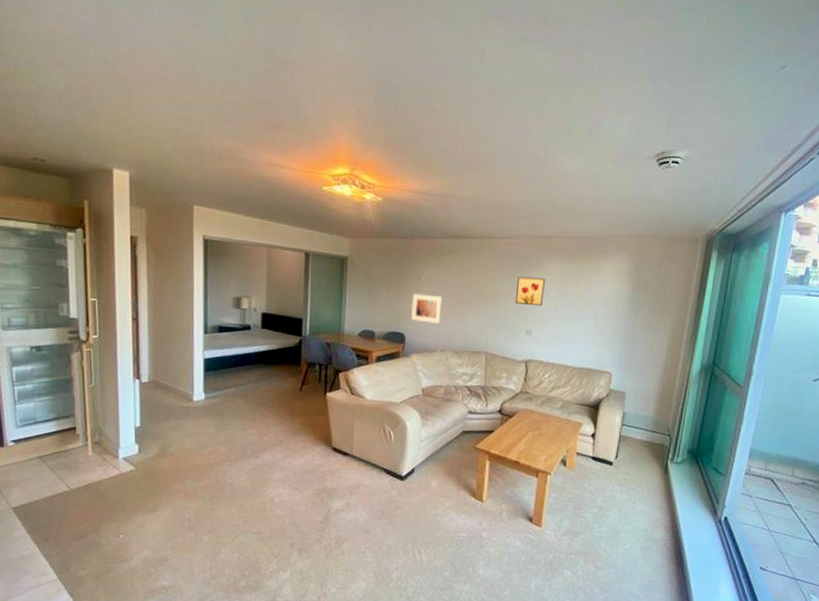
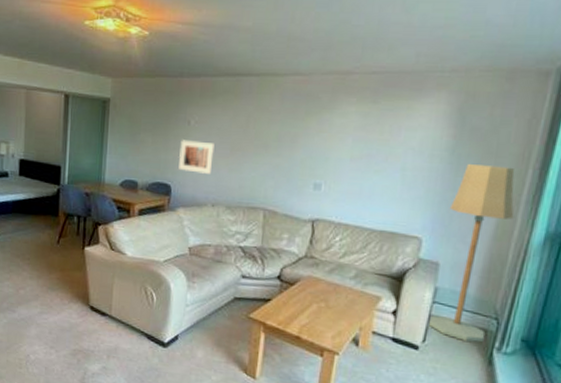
wall art: present [515,277,545,306] -> none [301,120,340,156]
floor lamp: none [620,312,678,455] -> present [429,164,515,343]

